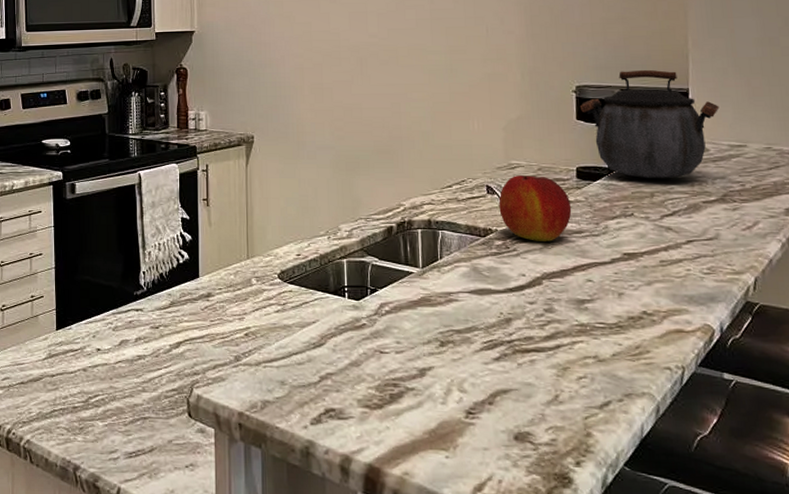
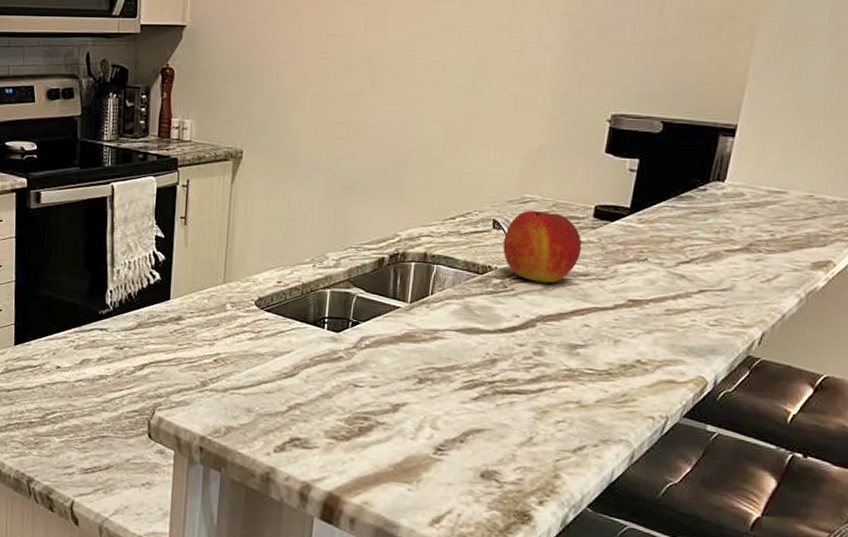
kettle: present [579,69,720,179] -> none [611,100,767,224]

